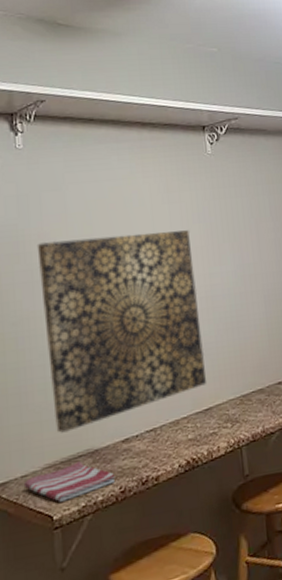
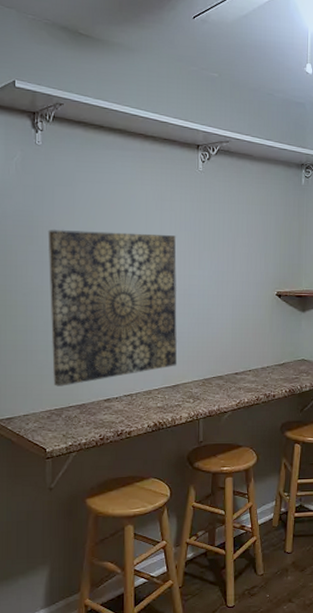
dish towel: present [23,461,116,502] -> none [25,411,97,439]

